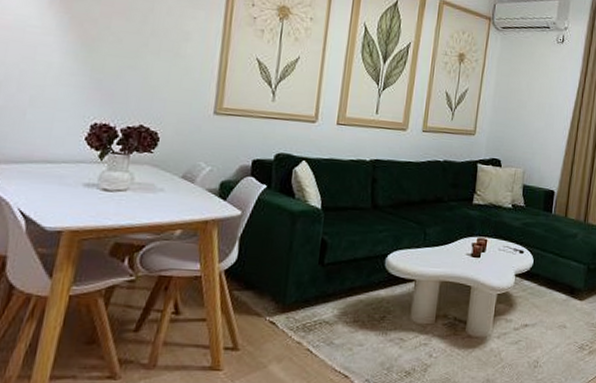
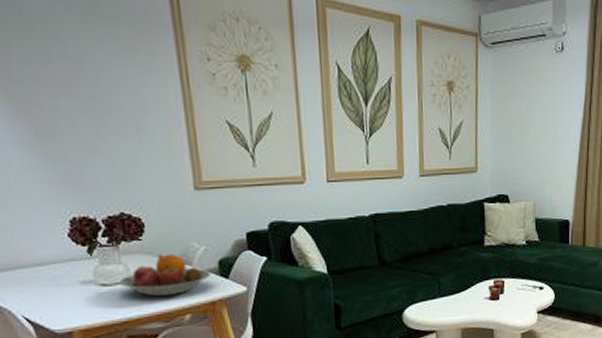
fruit bowl: none [120,168,210,210] -> present [118,253,211,297]

